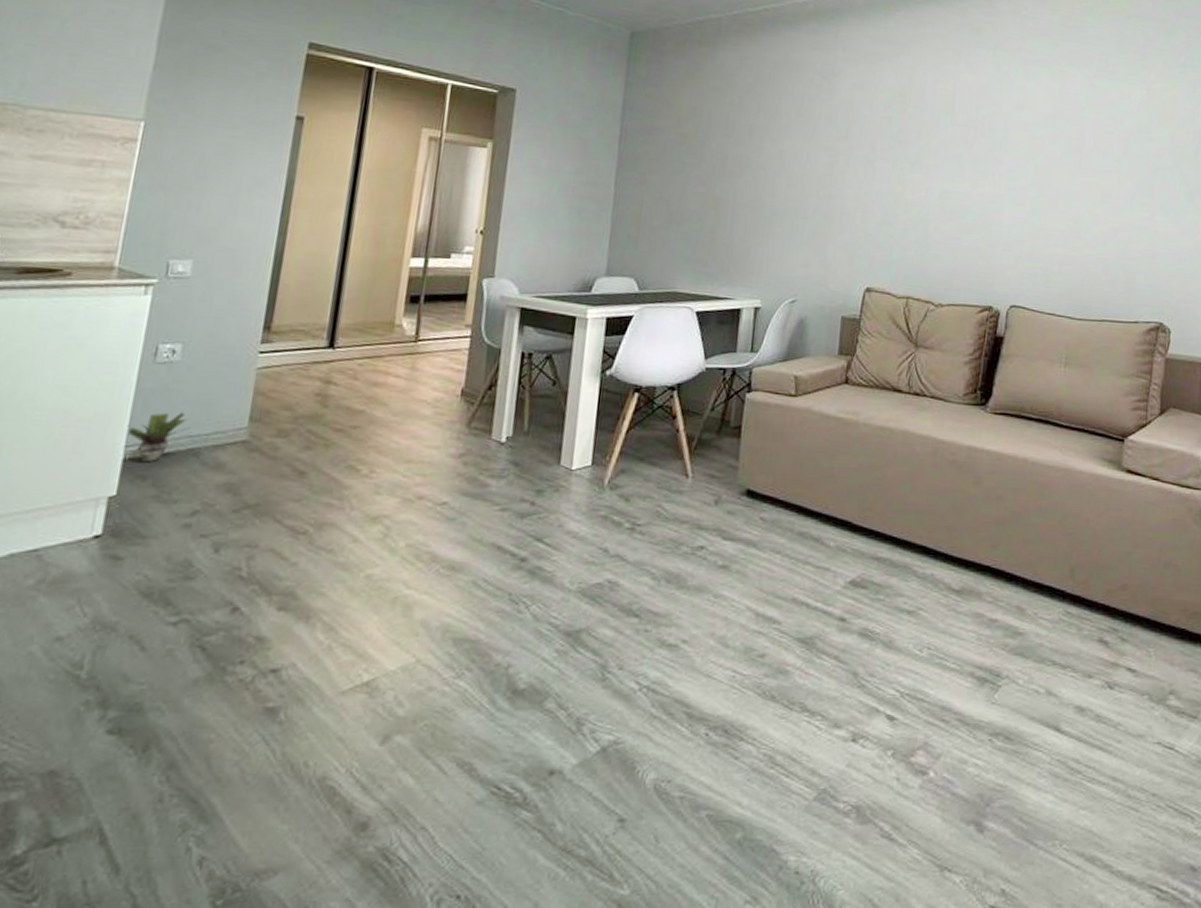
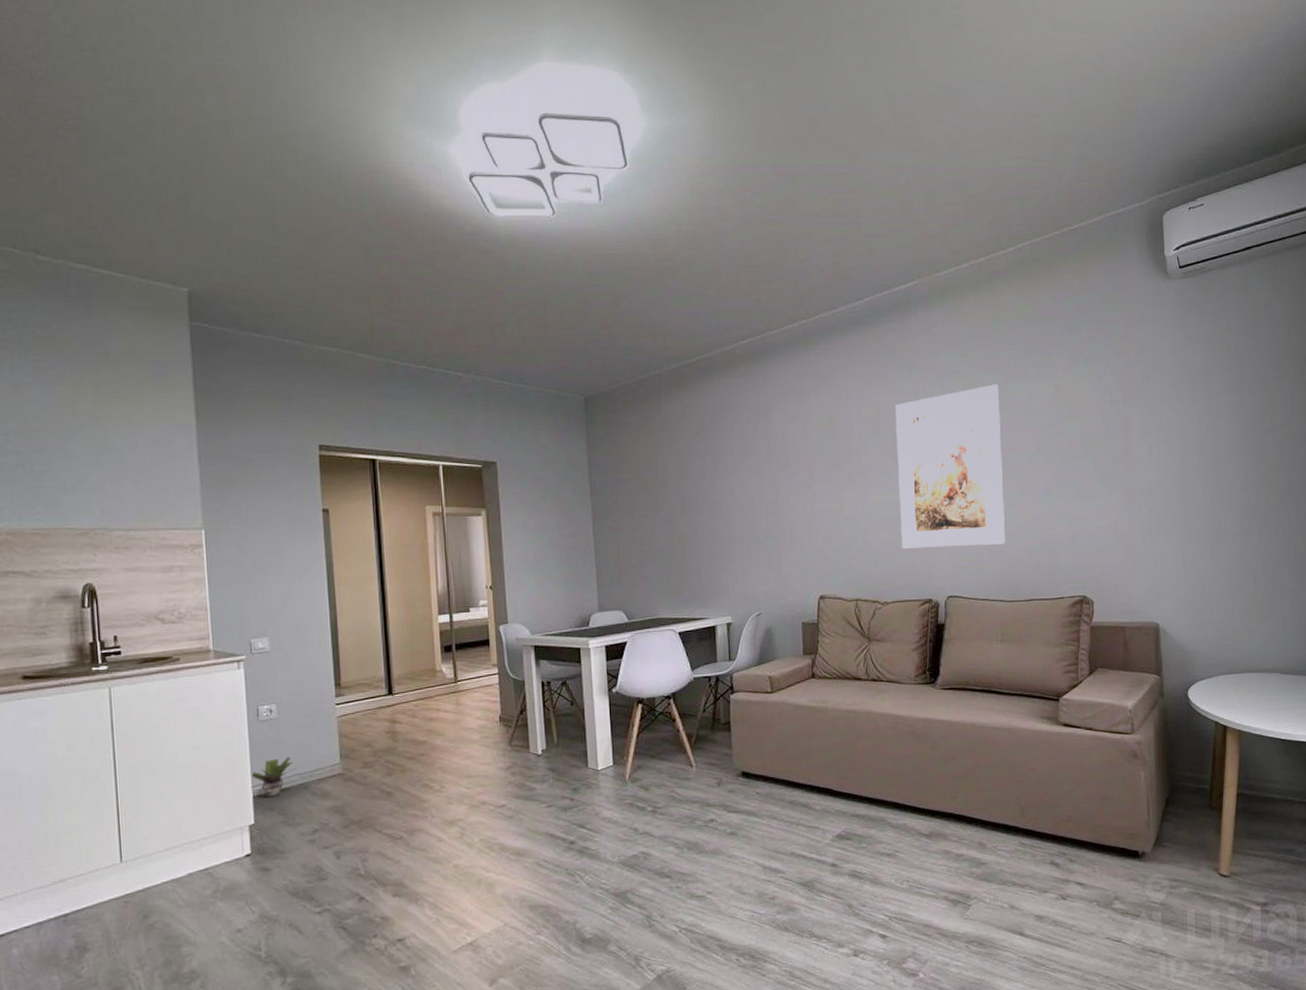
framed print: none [964,78,1087,254] -> present [895,384,1005,549]

